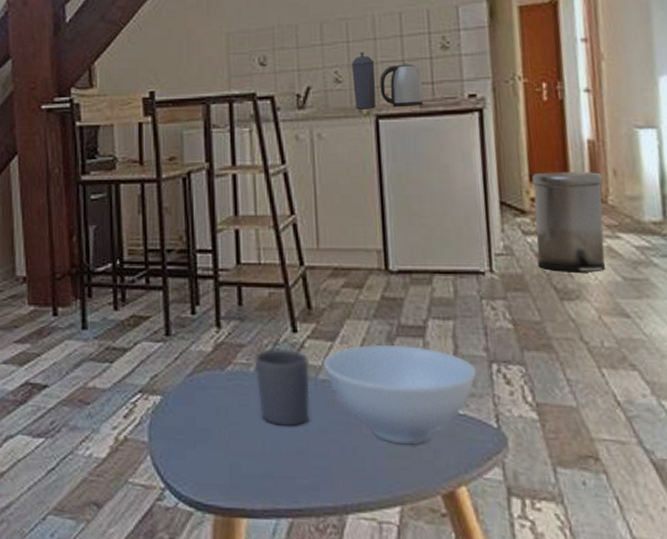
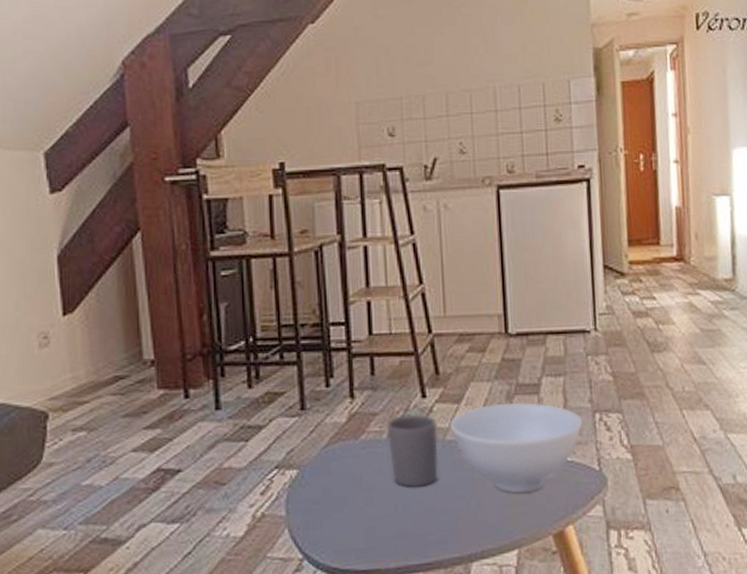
canister: present [352,52,376,110] -> none [475,123,497,180]
kettle: present [379,63,424,108] -> none [500,135,540,178]
pedal bin: present [532,172,606,273] -> none [630,236,688,327]

